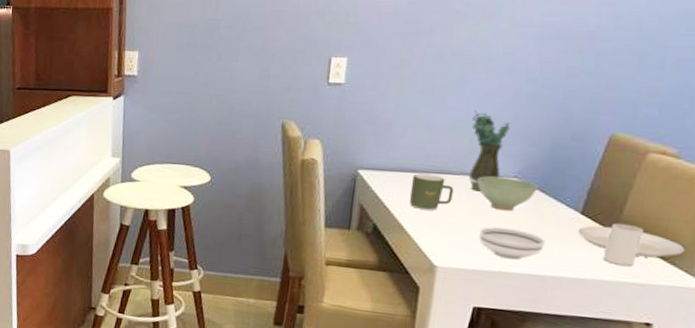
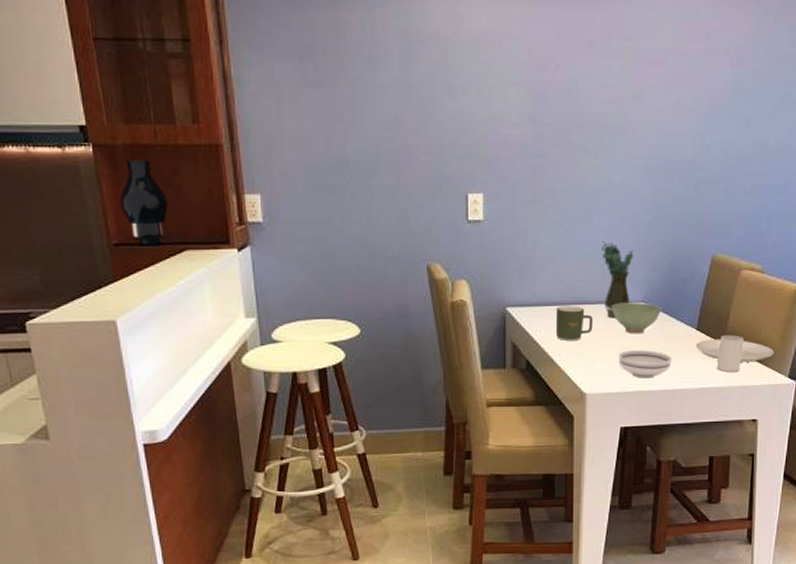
vase: none [26,20,63,91] -> present [119,161,168,246]

